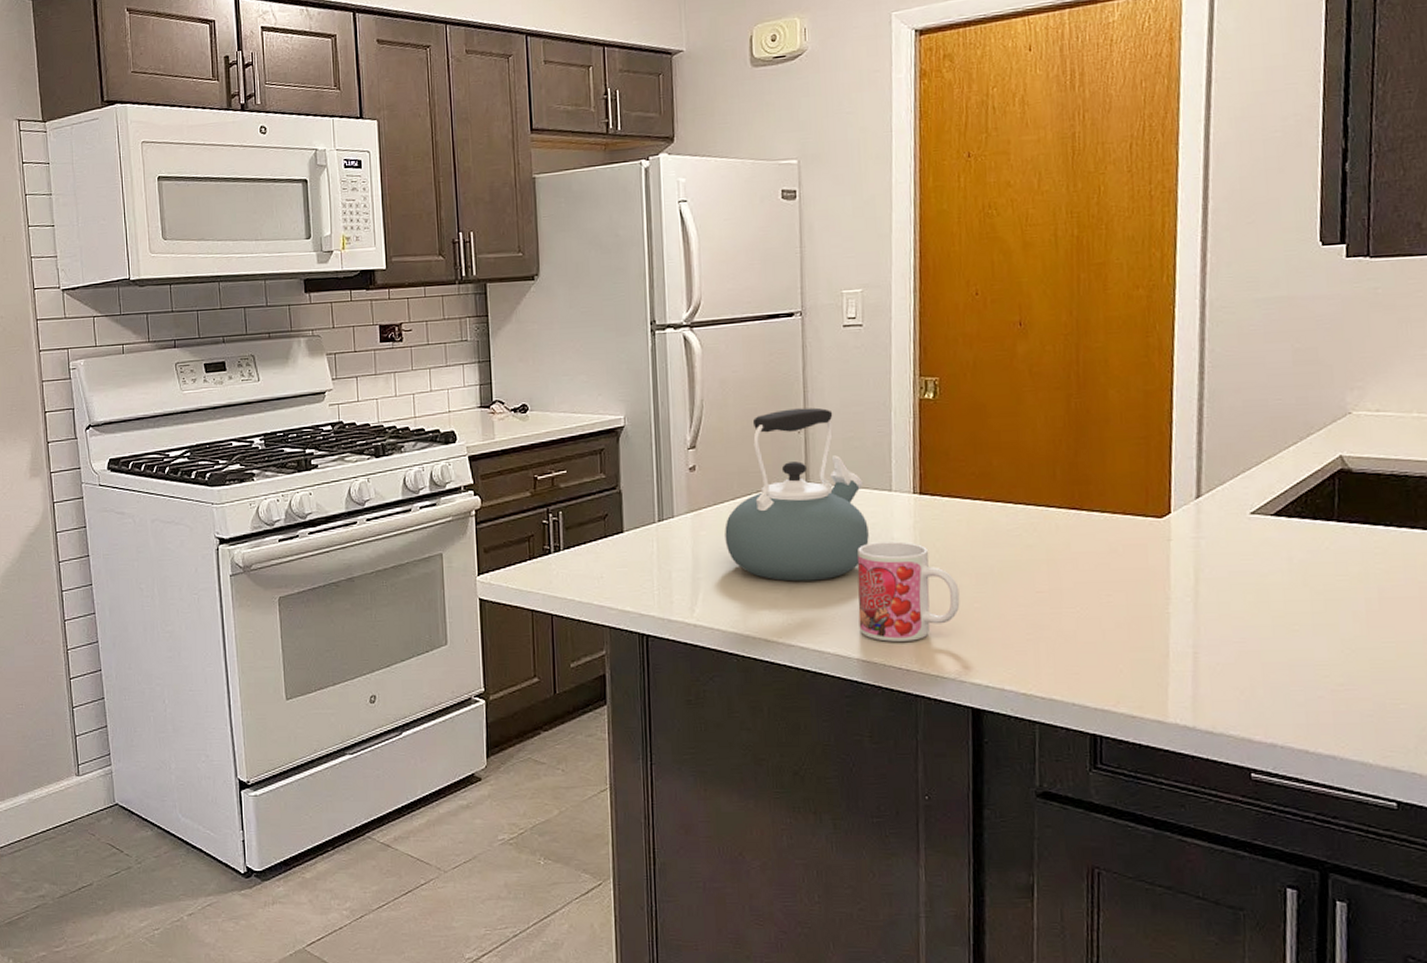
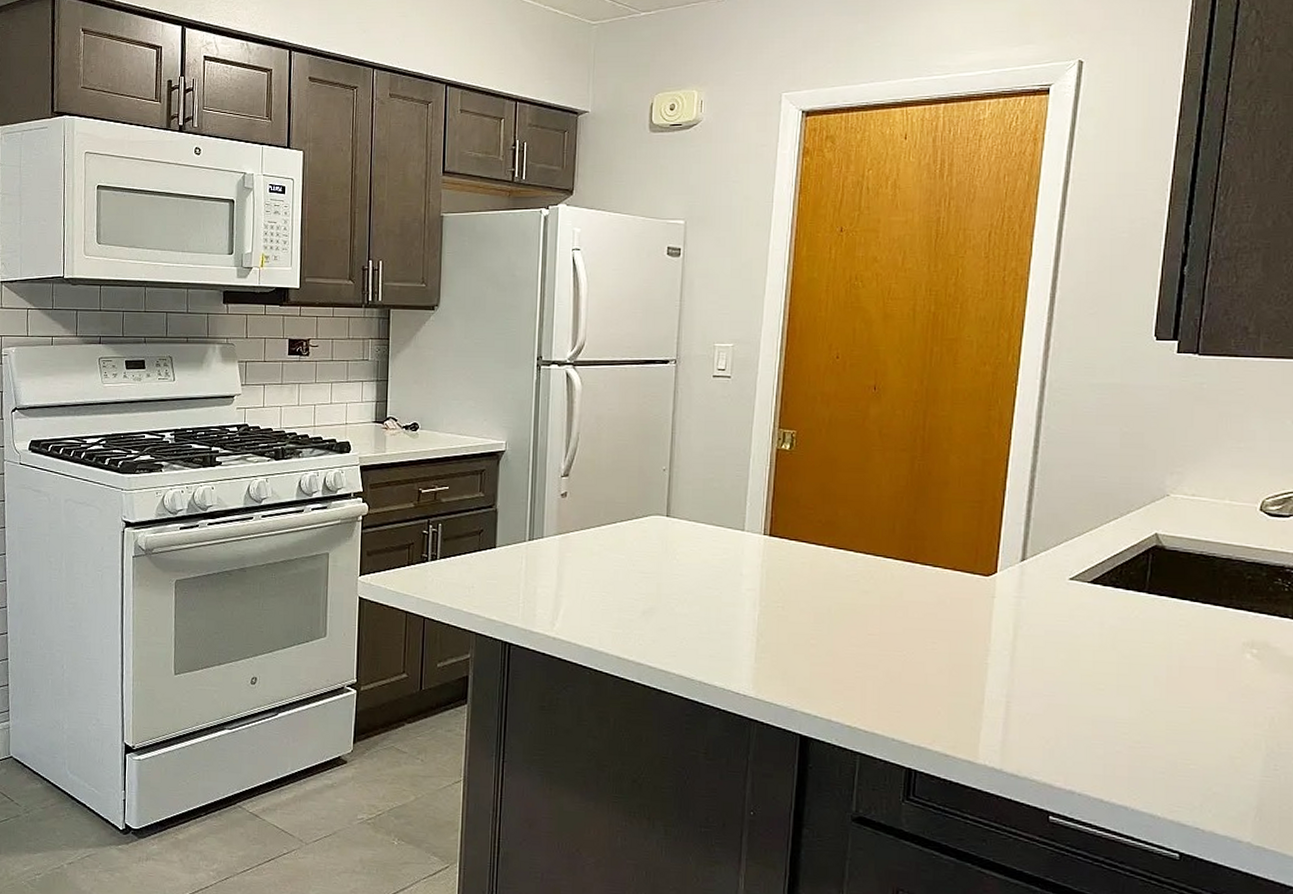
kettle: present [724,407,869,582] -> none [588,448,720,607]
mug: present [857,541,960,642] -> none [704,576,798,670]

